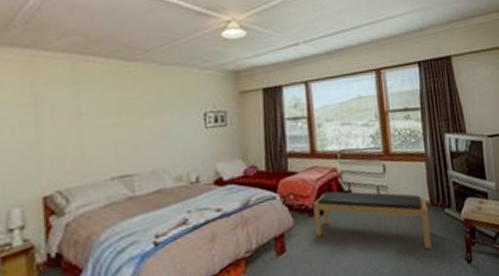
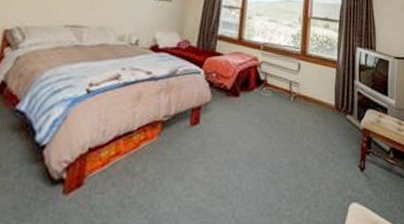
bench: present [312,191,432,250] -> none [228,77,332,150]

